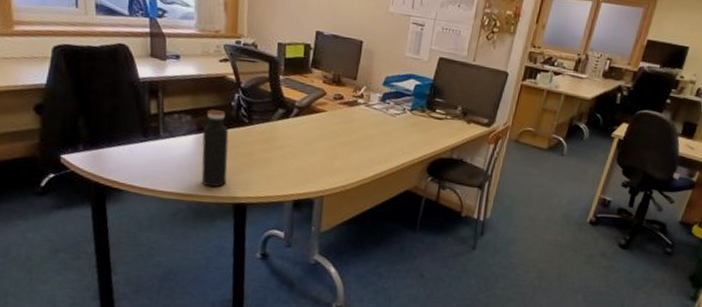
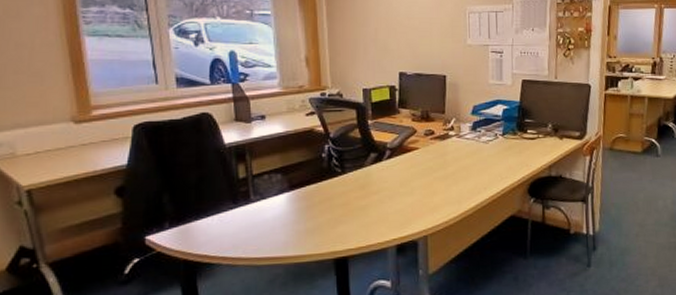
water bottle: present [201,109,229,188] -> none [296,164,324,246]

